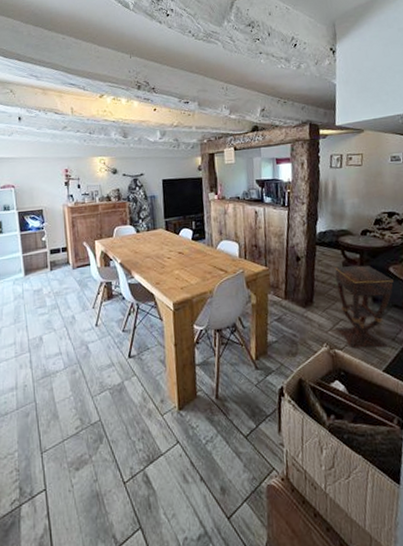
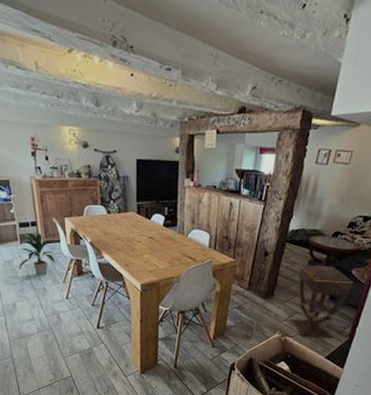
indoor plant: none [48,257,88,303] -> present [19,232,58,276]

